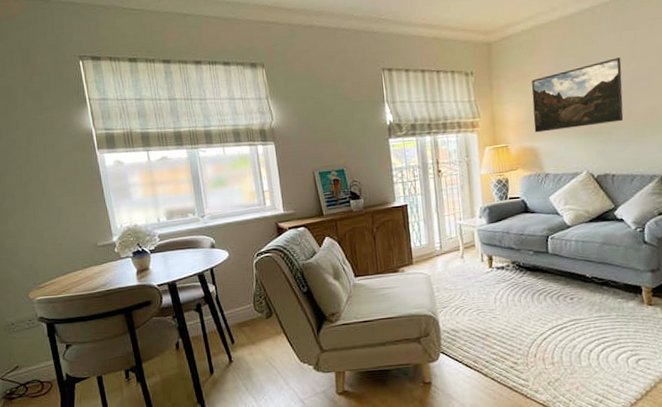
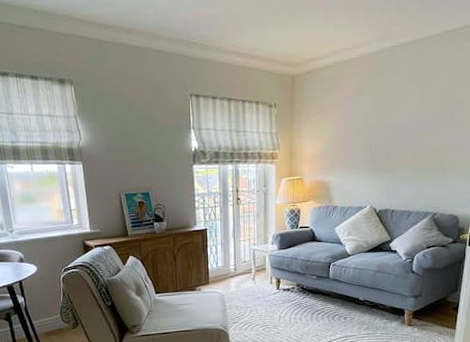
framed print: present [531,57,624,133] -> none [328,99,413,167]

